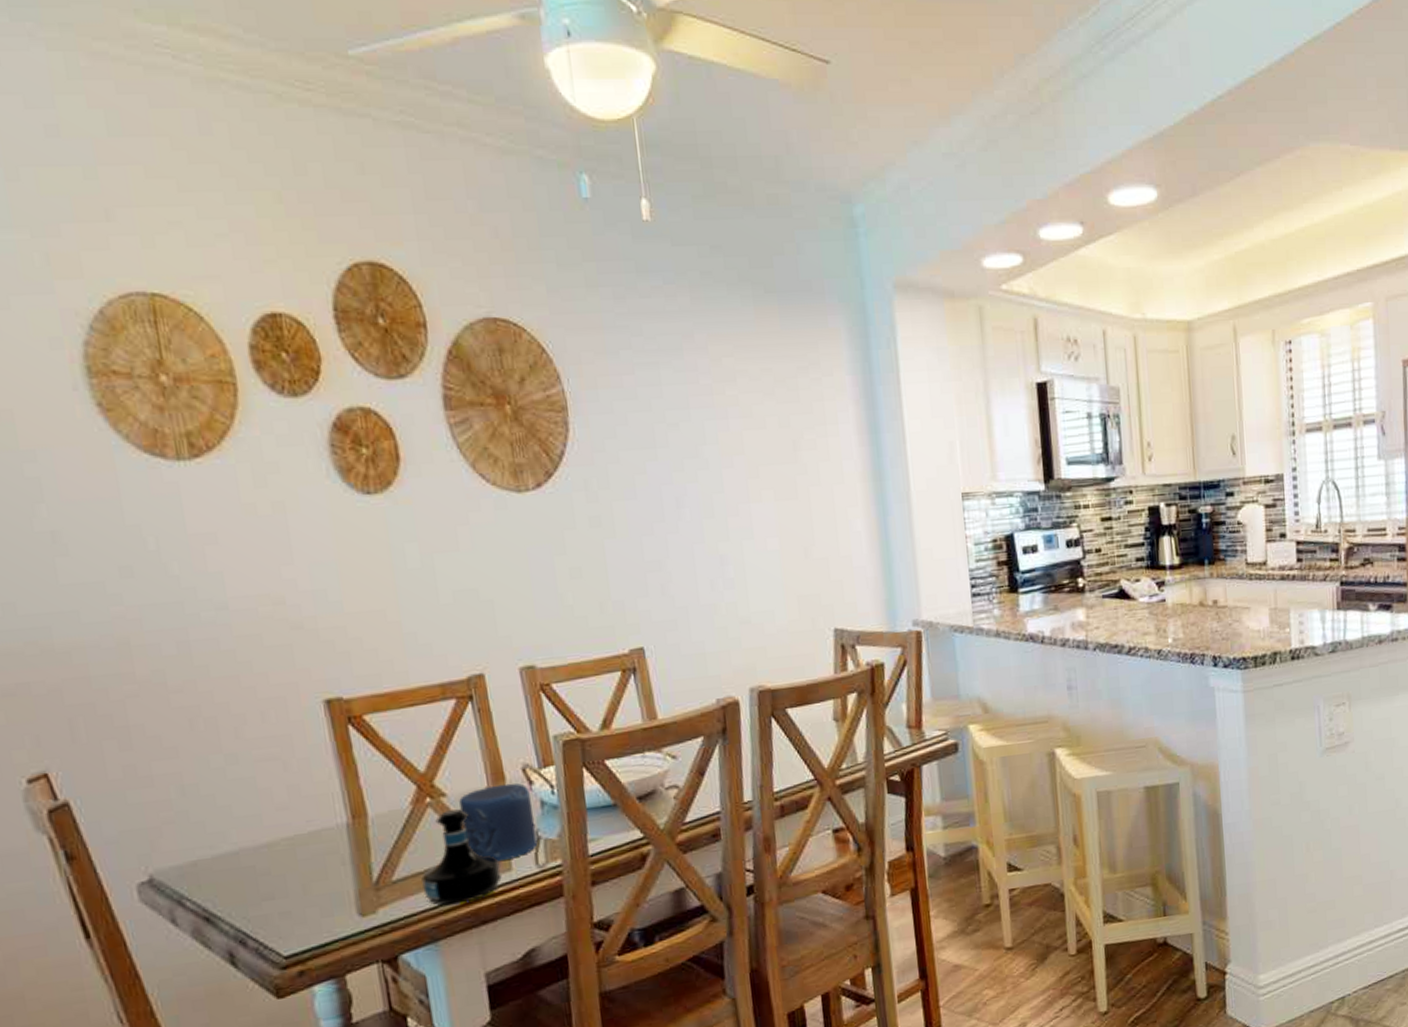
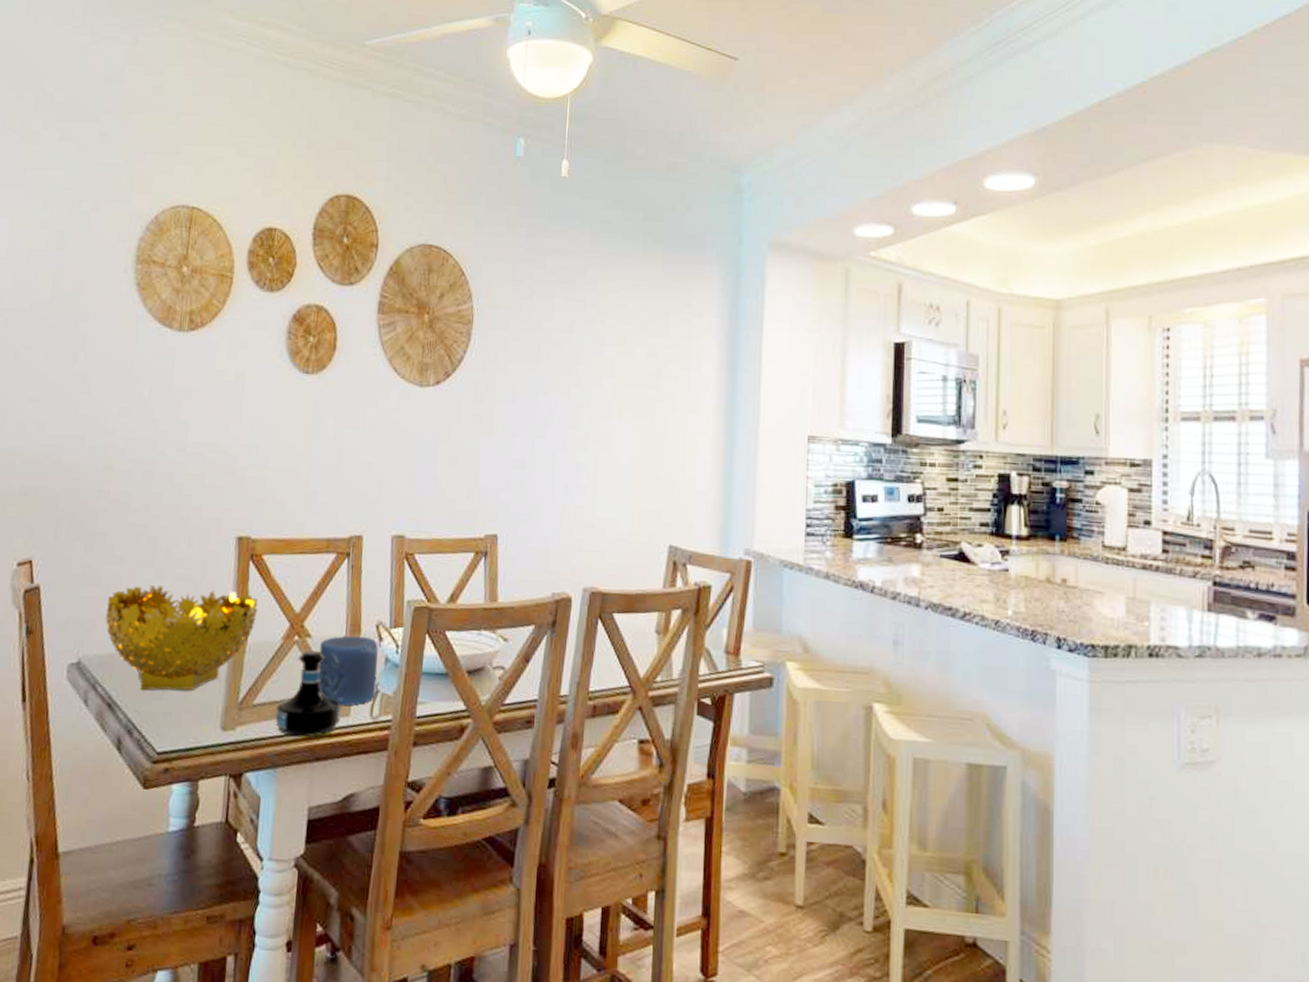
decorative bowl: none [170,763,373,895] -> present [105,585,258,691]

